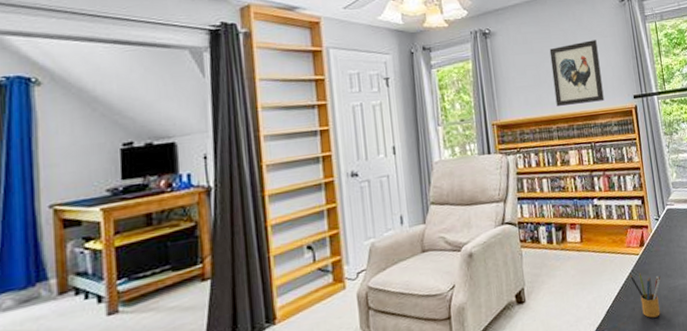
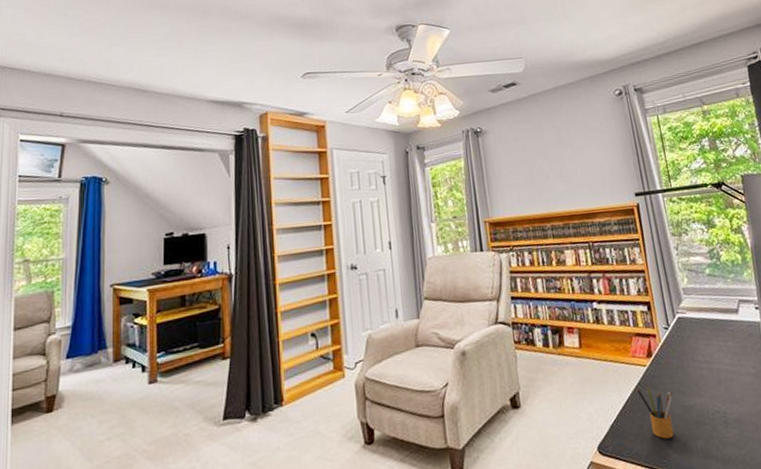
wall art: present [549,40,604,106] -> none [542,135,602,204]

